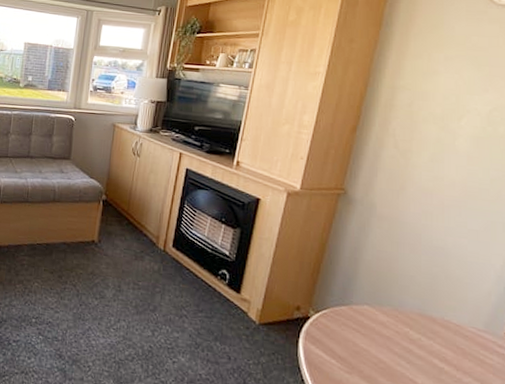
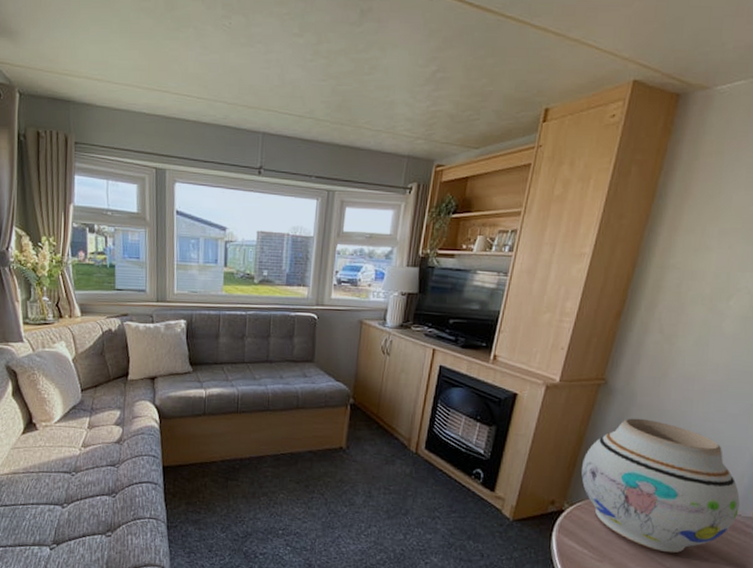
vase: none [326,228,489,370] -> present [581,418,740,554]

